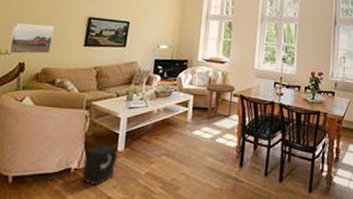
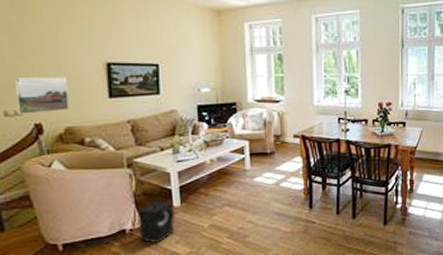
side table: present [206,84,235,118] -> none [262,125,295,163]

